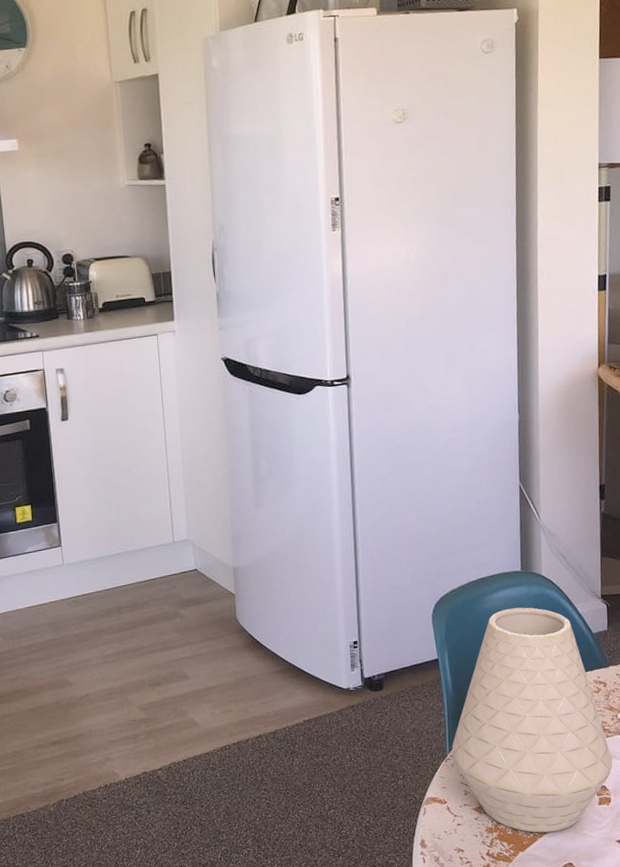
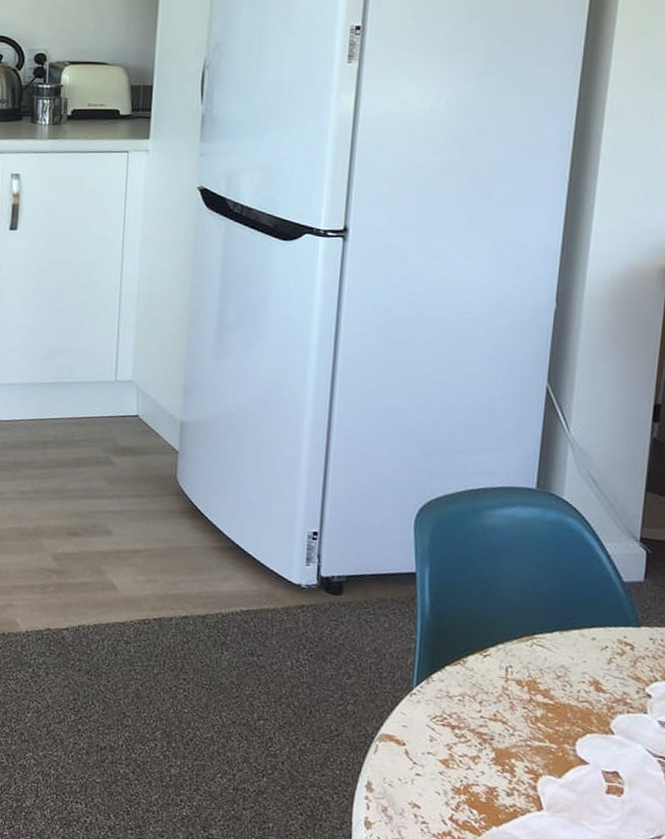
vase: present [451,607,613,833] -> none [419,531,632,813]

